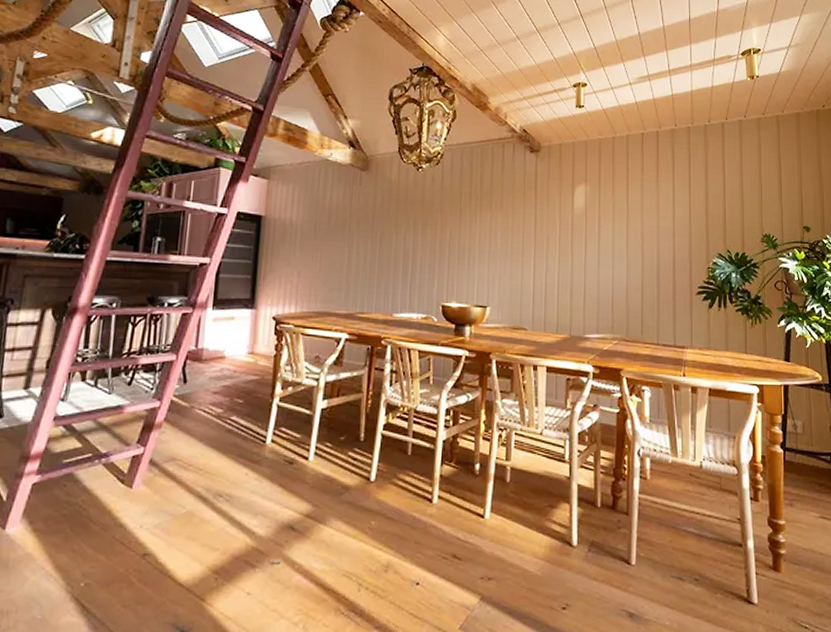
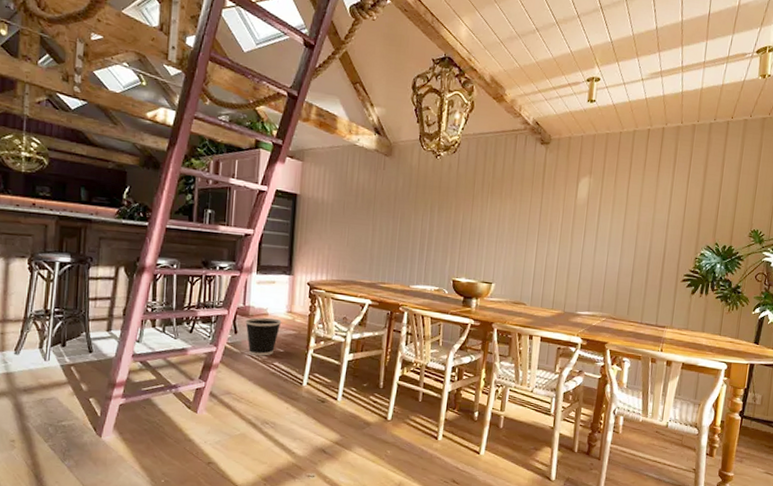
wastebasket: none [197,361,242,409] -> present [245,317,282,356]

